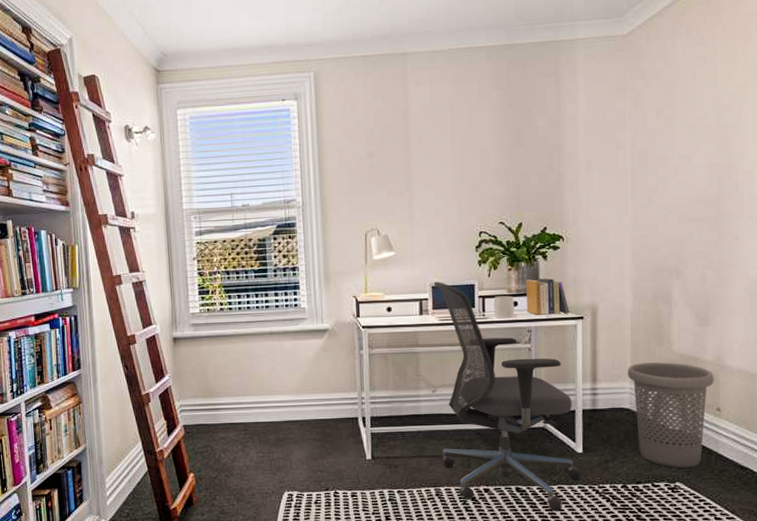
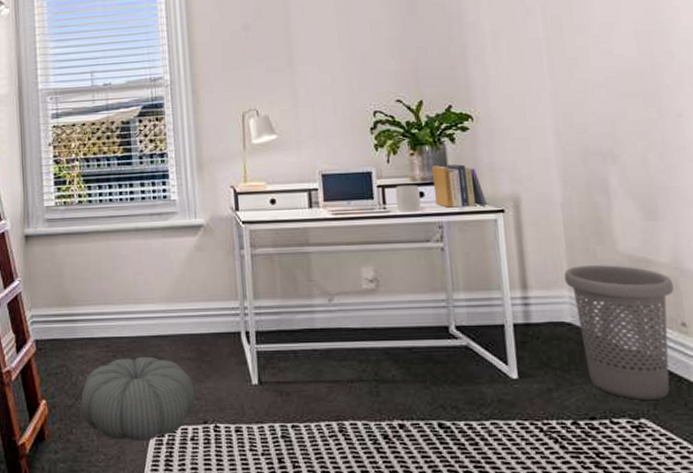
pouf: none [223,438,320,505] -> present [81,356,196,442]
office chair: present [434,281,582,512] -> none [324,169,520,455]

